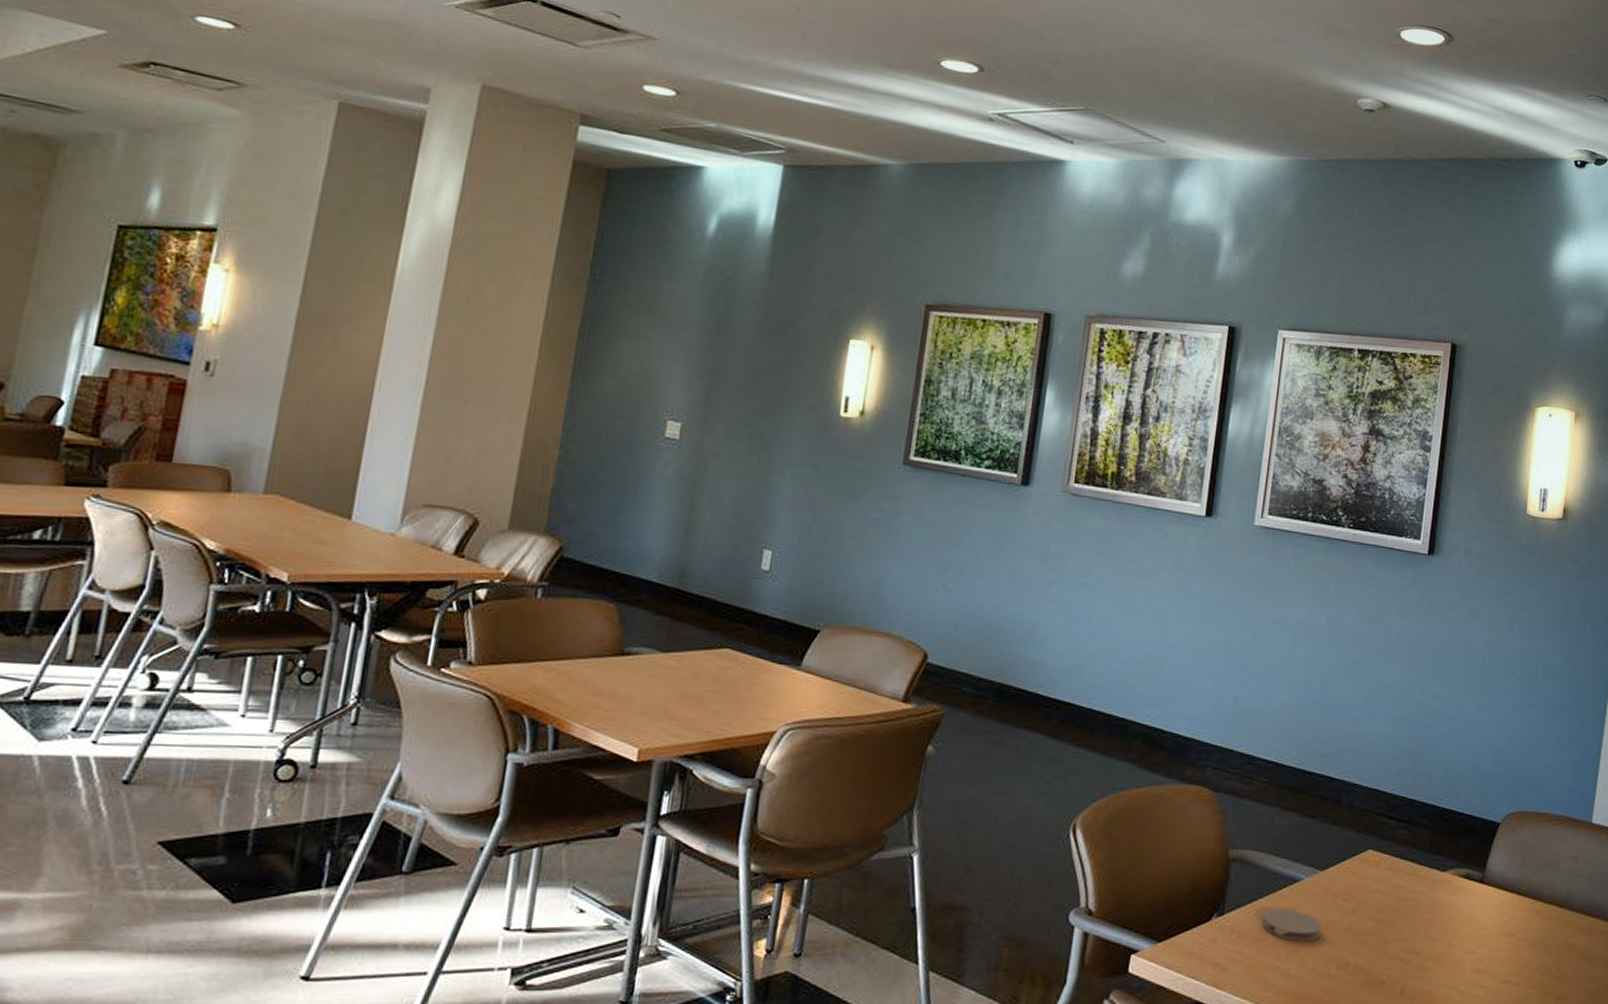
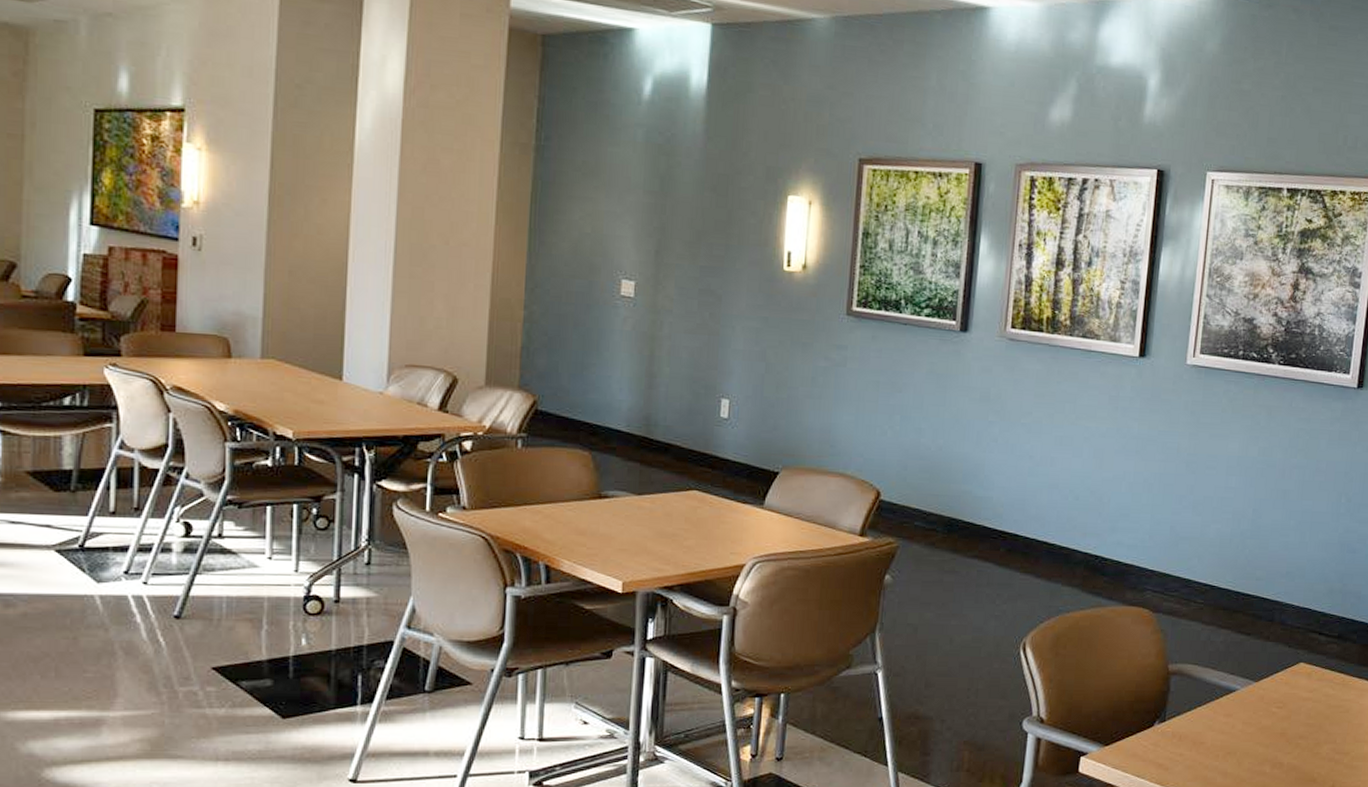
coaster: present [1263,910,1322,942] -> none [1202,717,1257,745]

